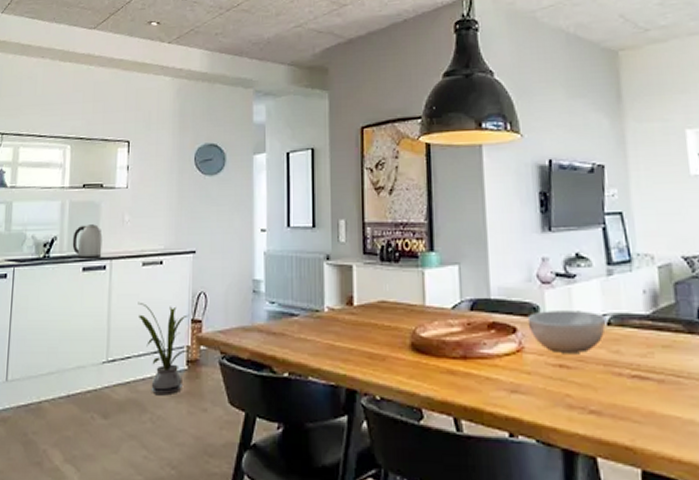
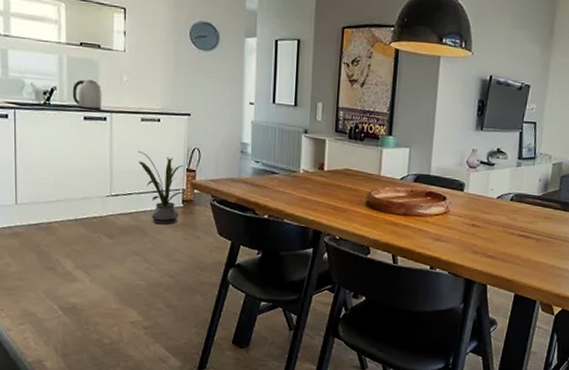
bowl: present [527,310,606,353] -> none [455,187,509,218]

